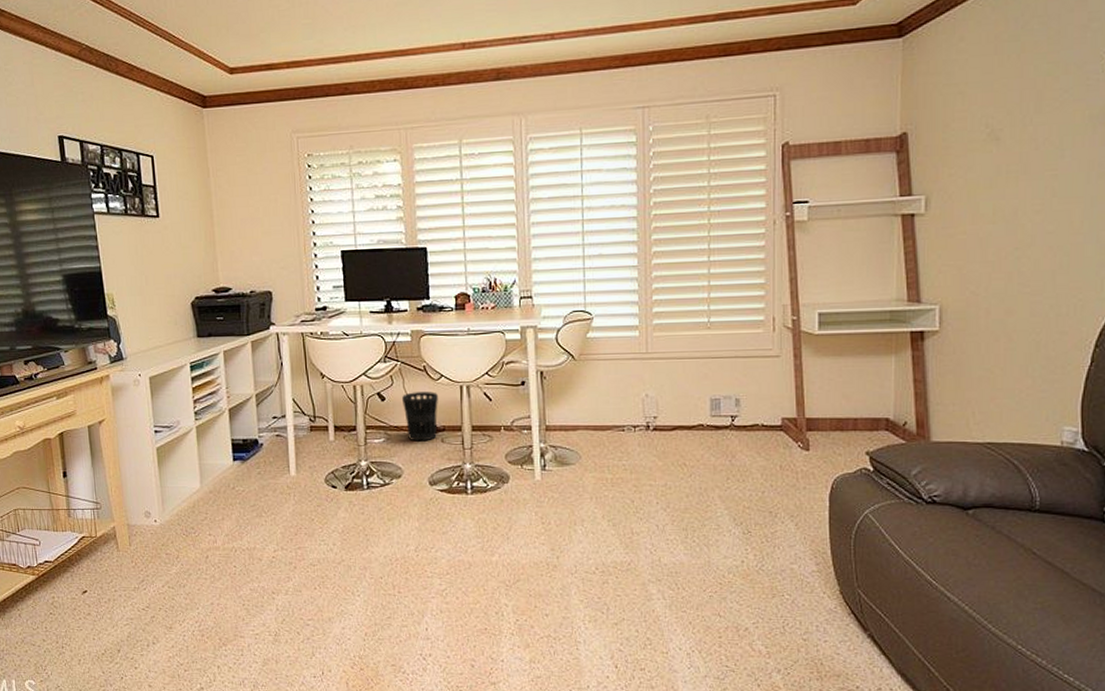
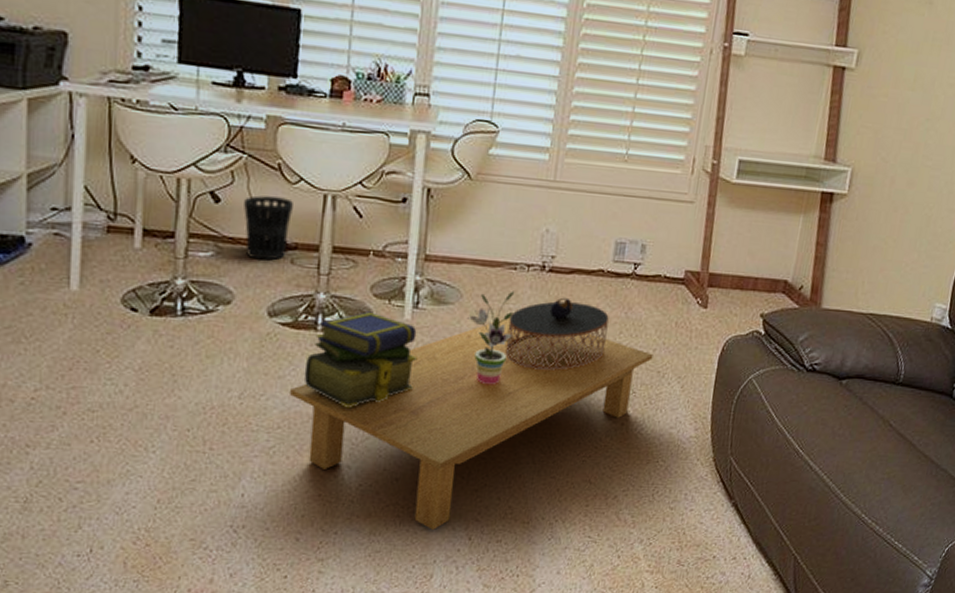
coffee table: none [453,472,763,659] -> present [290,317,653,530]
stack of books: none [461,476,551,556] -> present [304,311,418,409]
potted plant: none [586,449,628,532] -> present [466,291,514,385]
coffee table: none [624,451,715,516] -> present [505,297,609,371]

